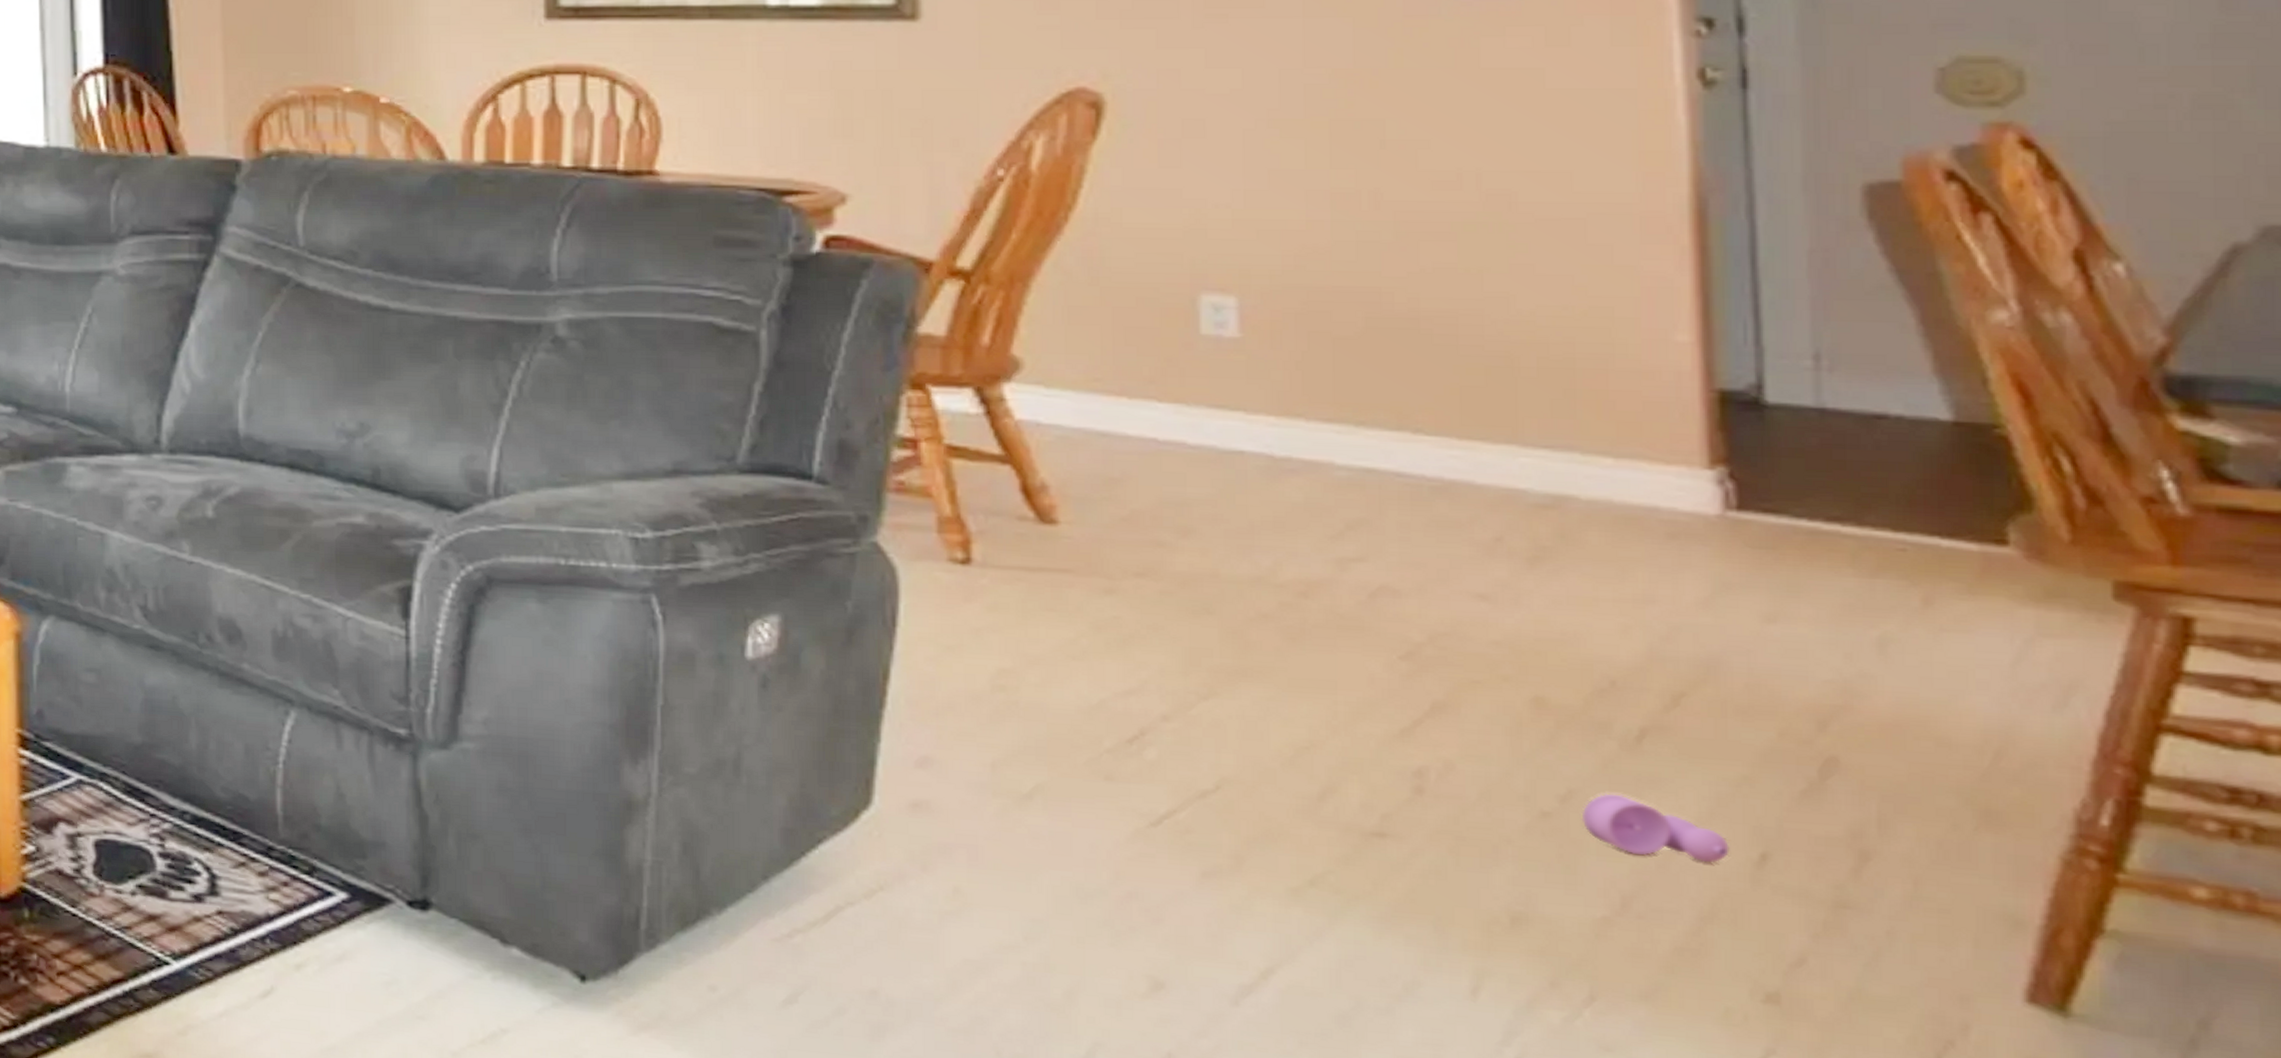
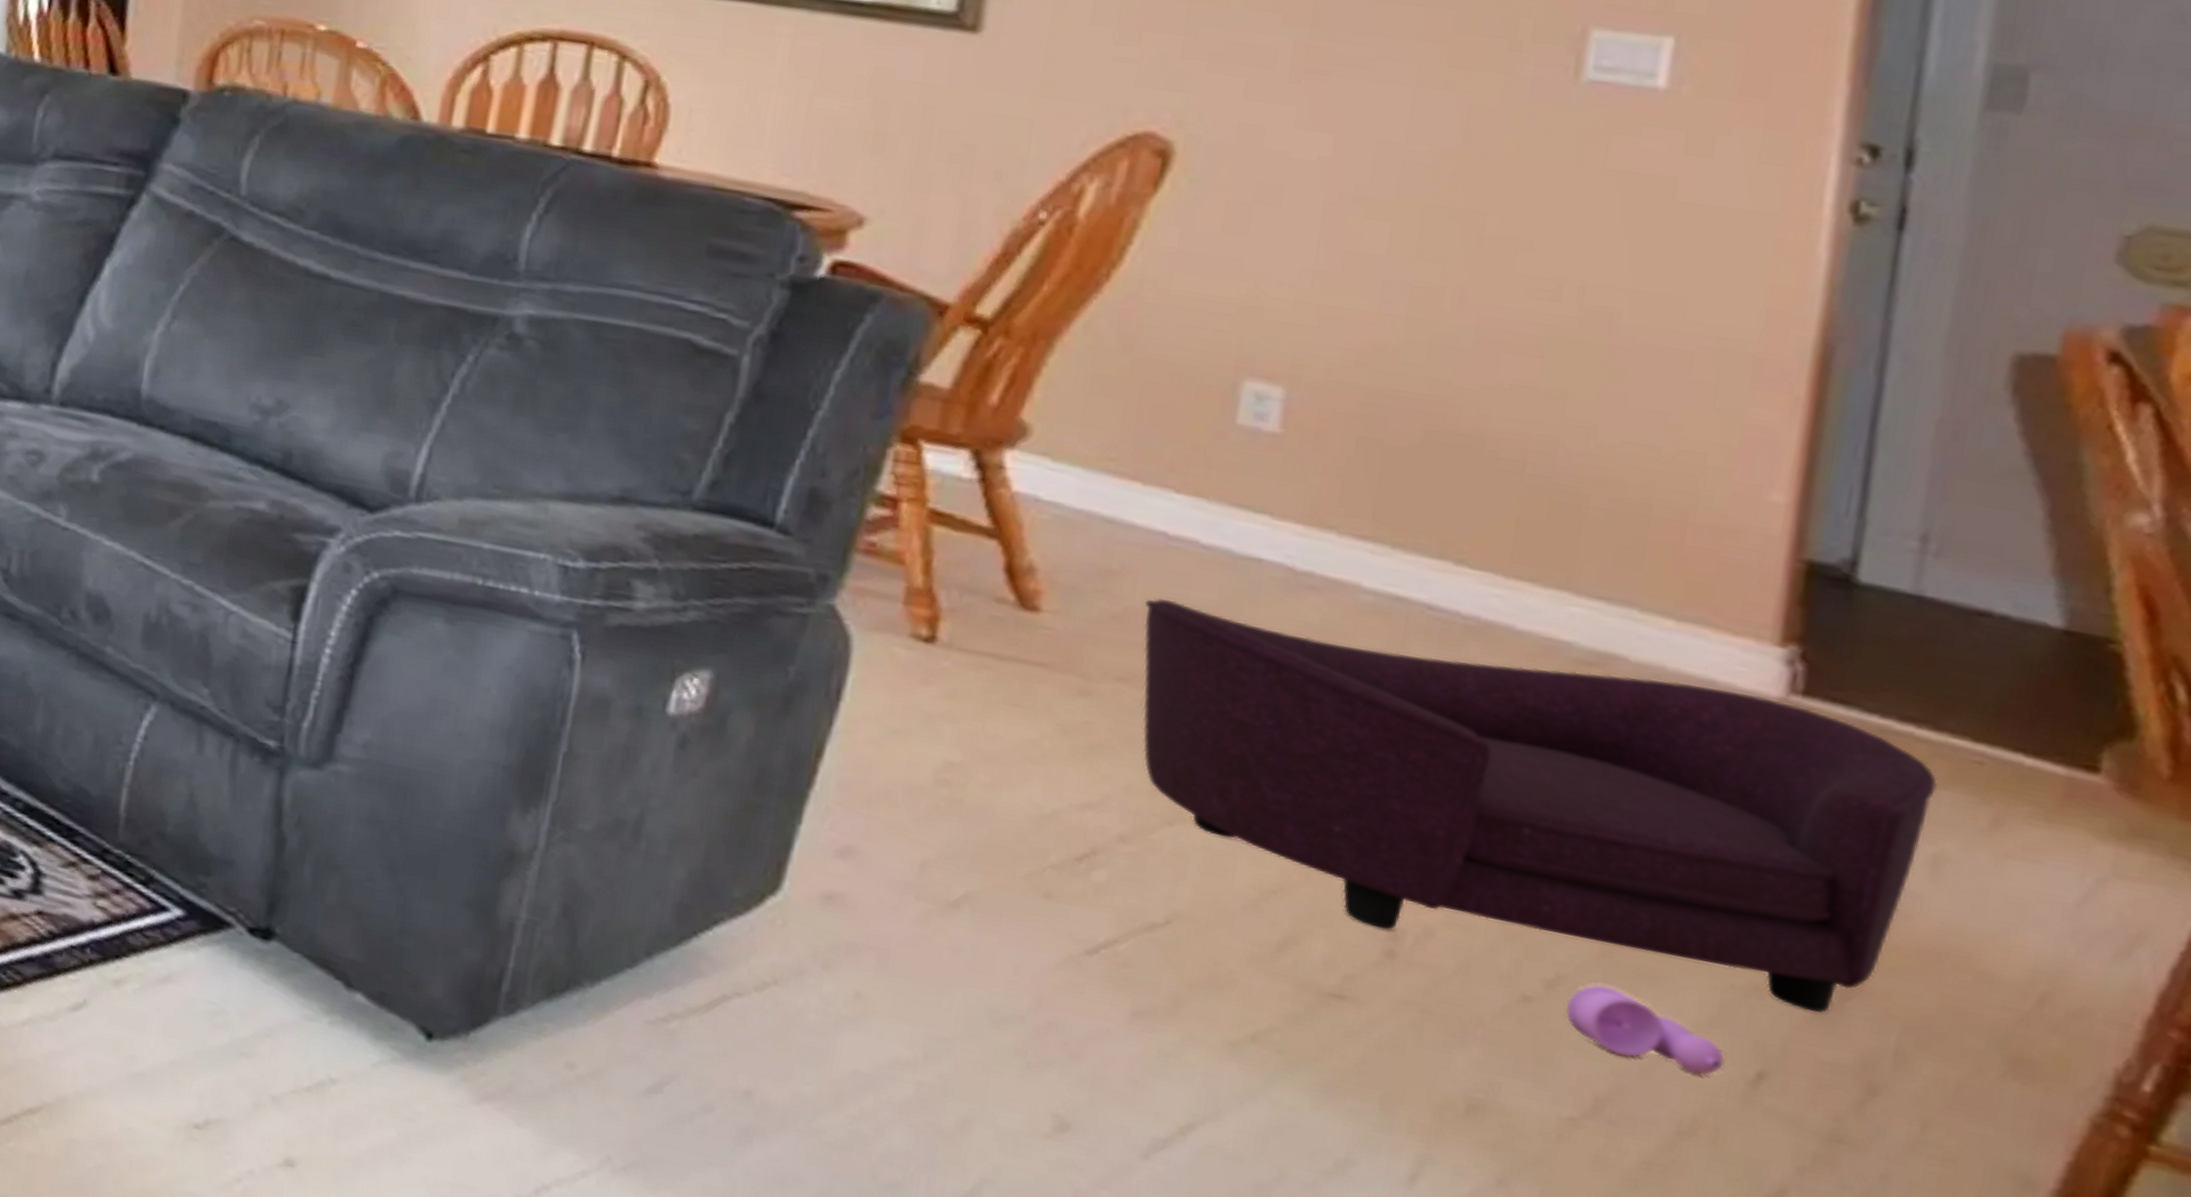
dog bed: none [1148,497,1869,793] -> present [1142,598,1938,1013]

